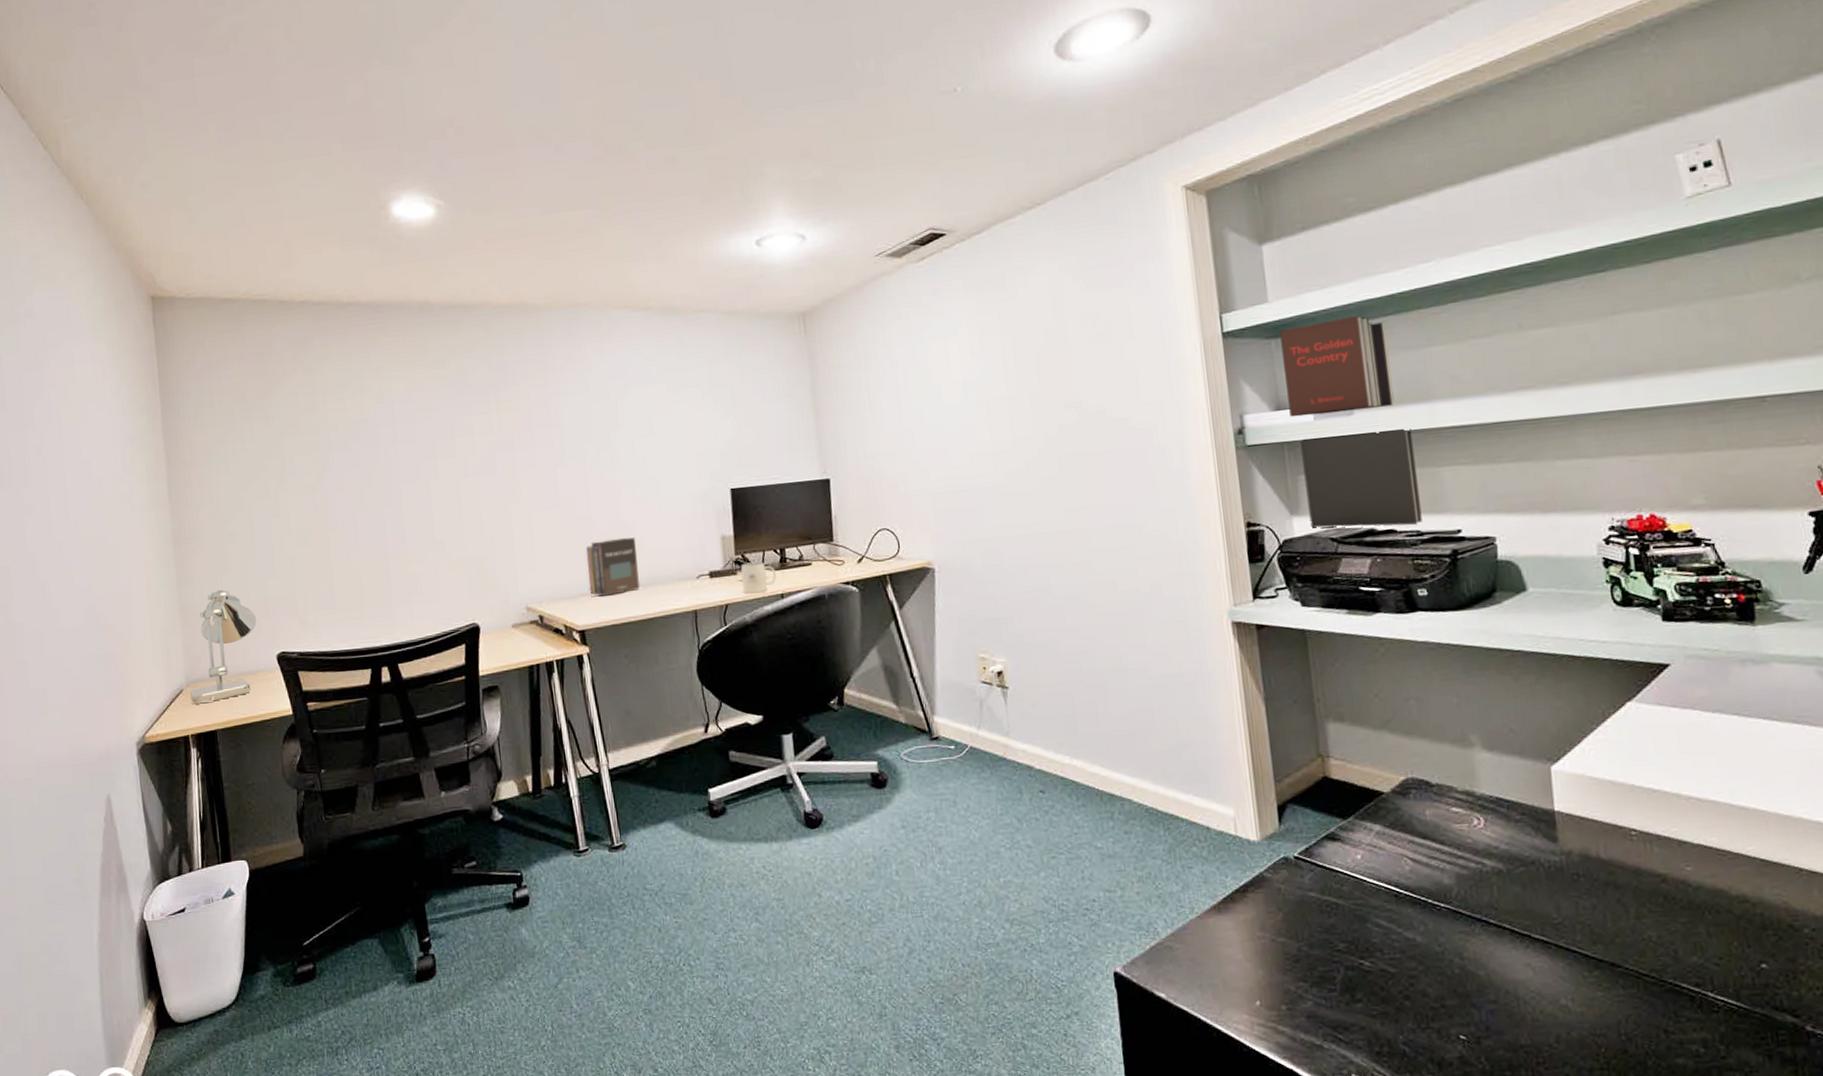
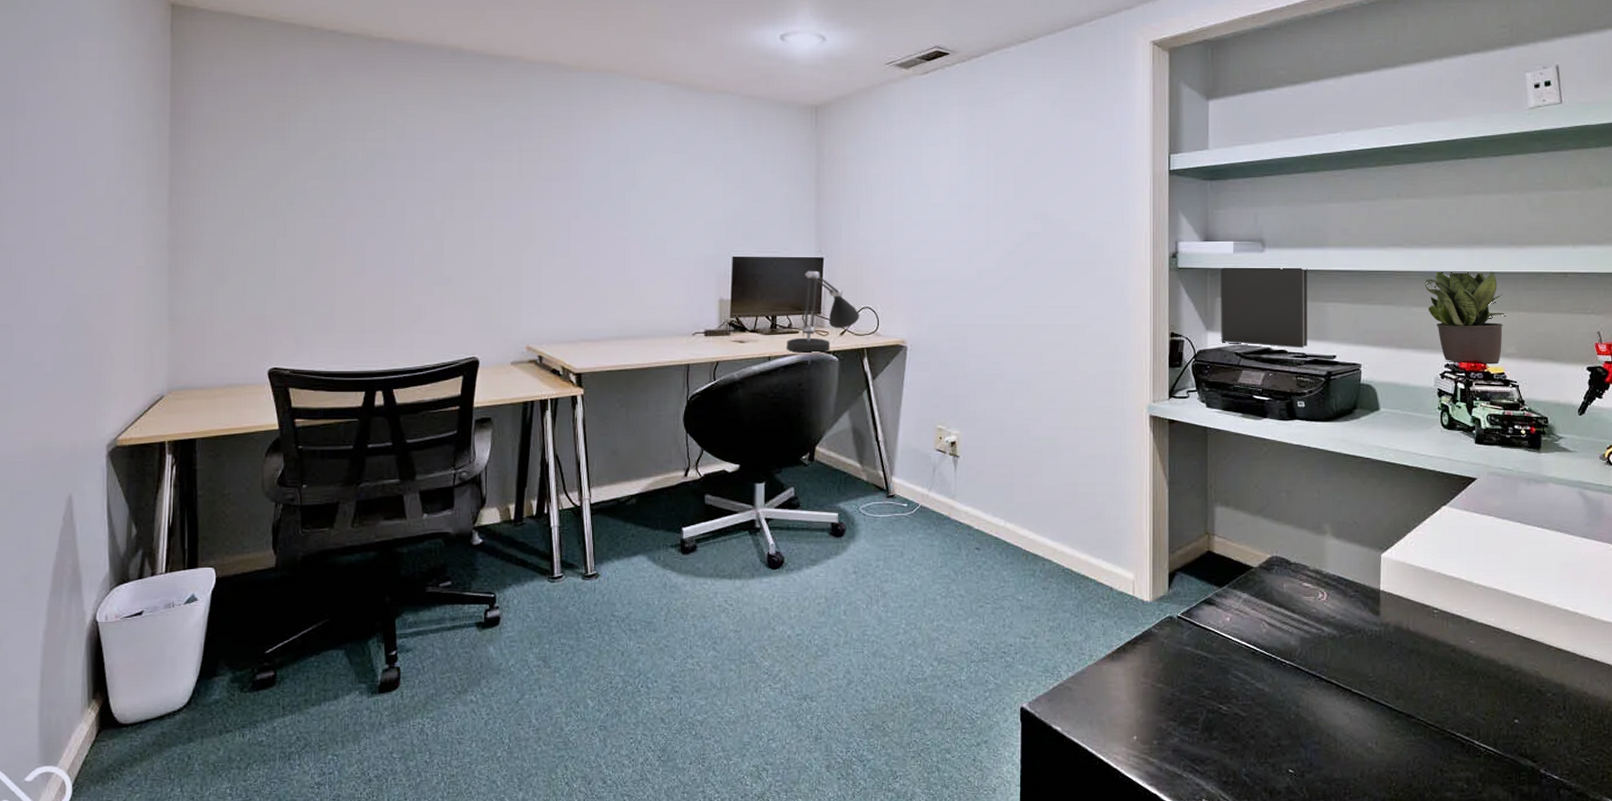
desk lamp: present [190,590,256,705] -> none [171,302,250,412]
books: present [586,537,640,597] -> none [590,291,638,343]
mug: present [740,561,777,594] -> none [733,325,766,354]
desk lamp: none [799,494,878,587] -> present [787,270,860,353]
books: present [1280,315,1395,417] -> none [1215,169,1297,249]
potted plant: none [1568,404,1686,524] -> present [1424,270,1506,365]

